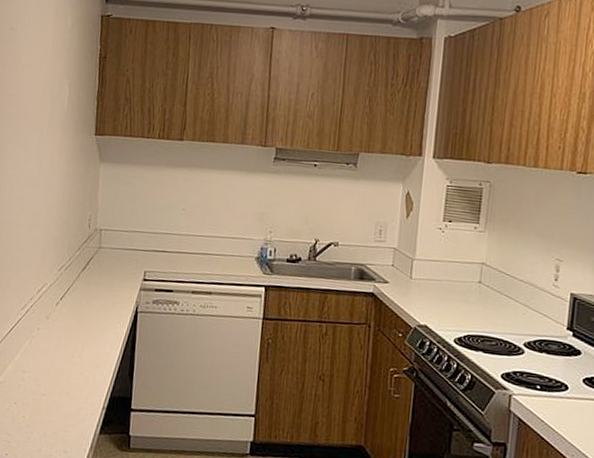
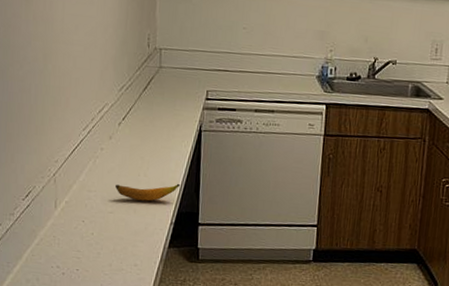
banana: none [49,365,114,384] -> present [114,183,180,201]

